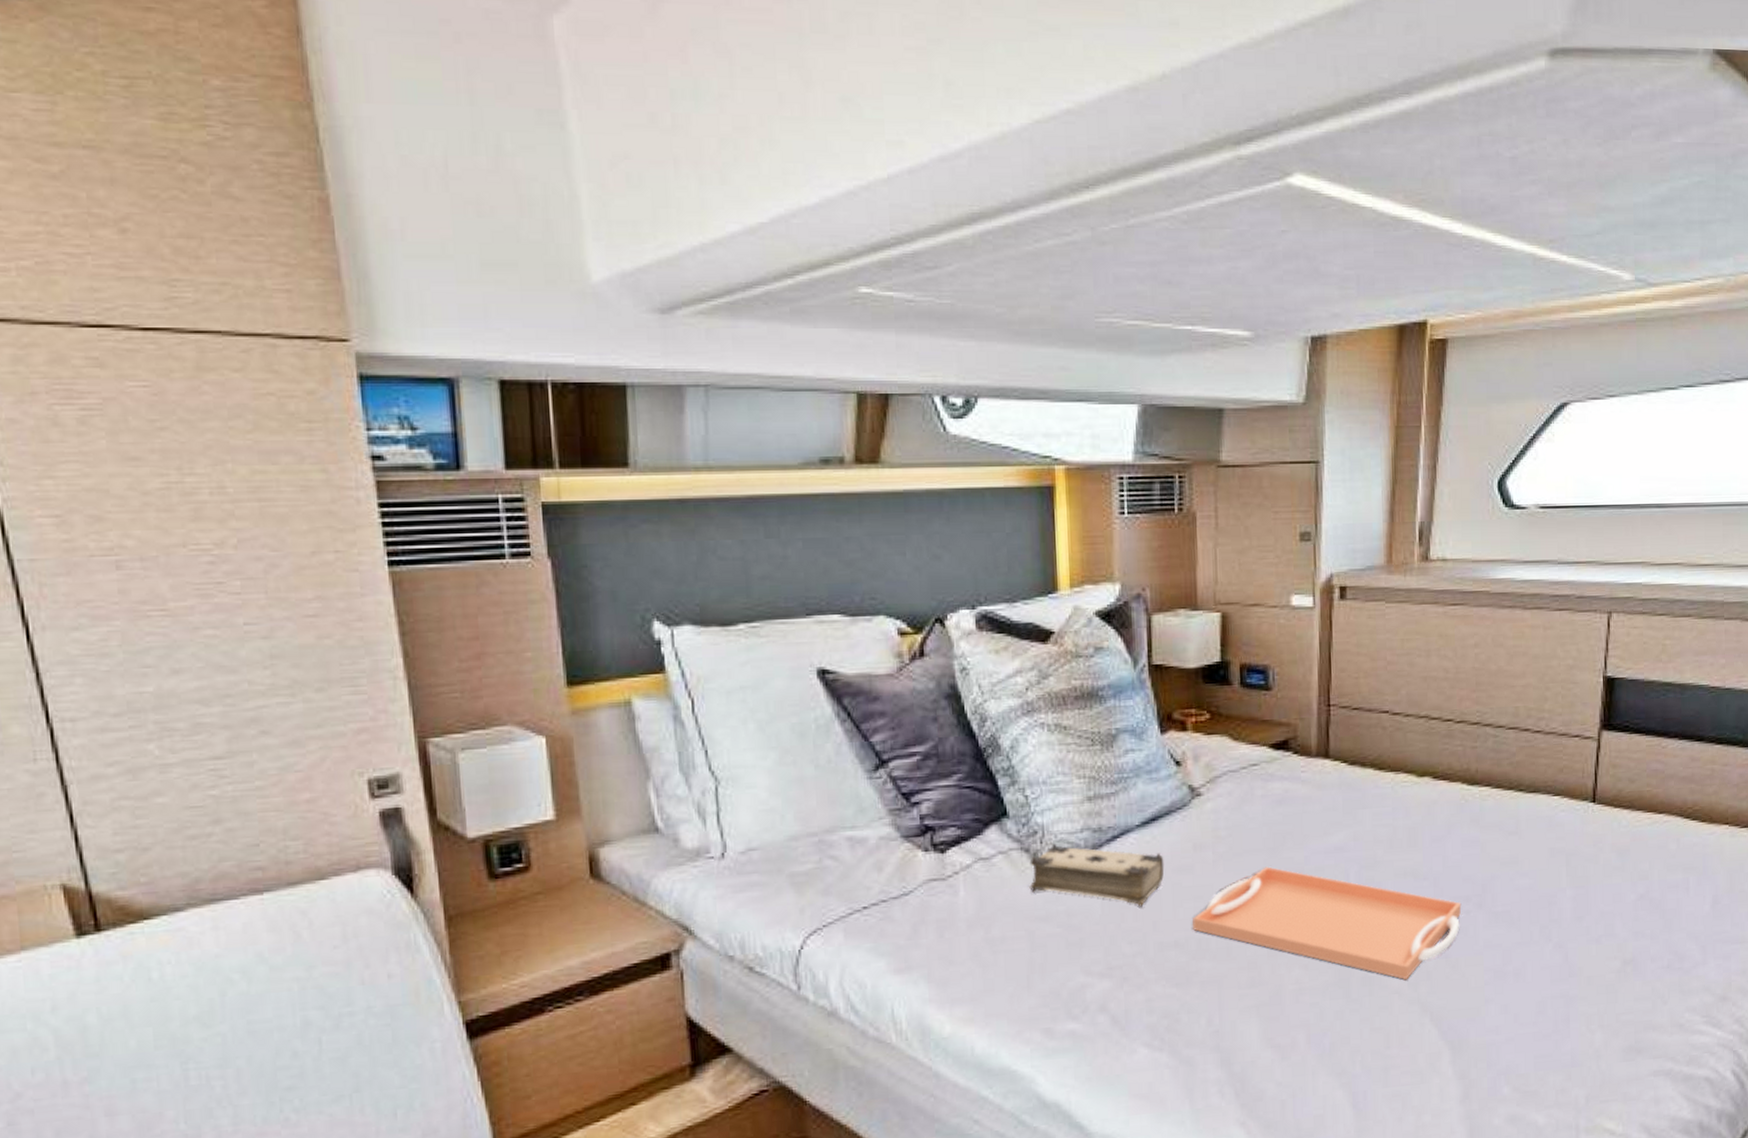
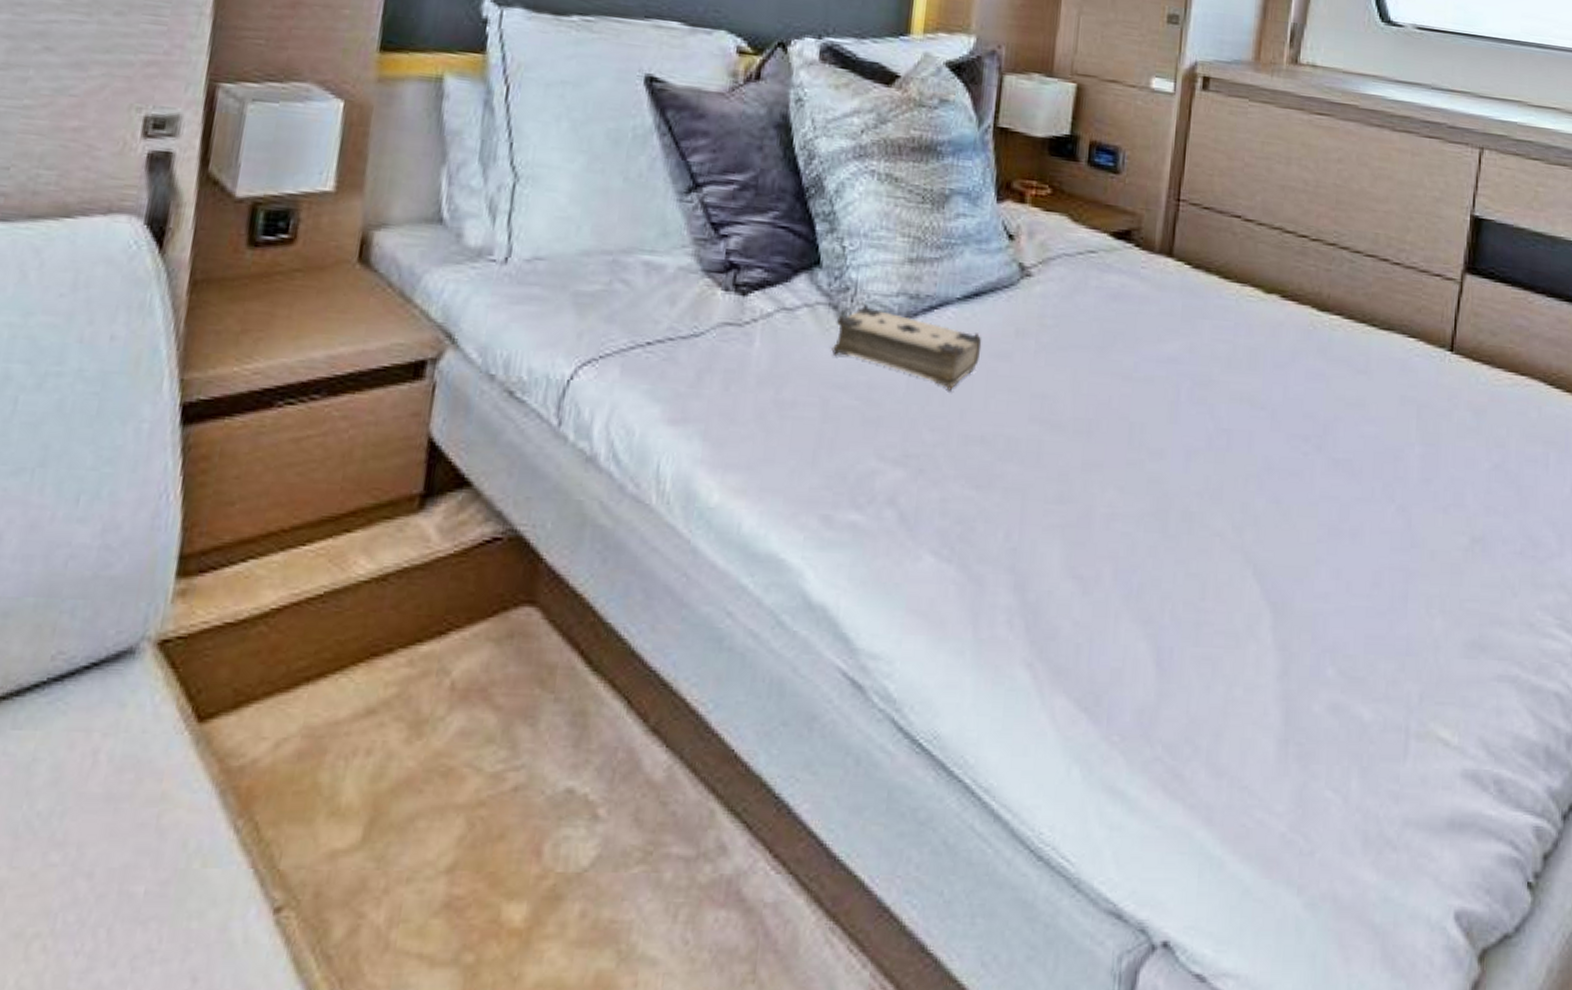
serving tray: present [1193,866,1462,981] -> none [1003,367,1300,523]

